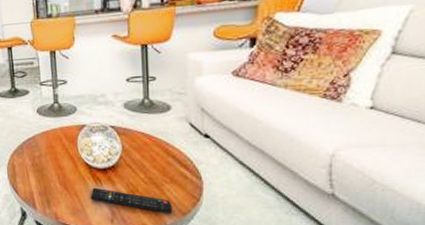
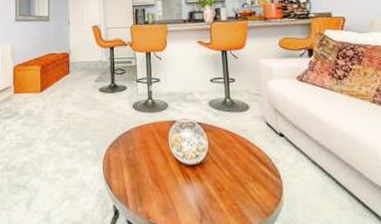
remote control: present [90,187,173,214] -> none [180,184,257,215]

